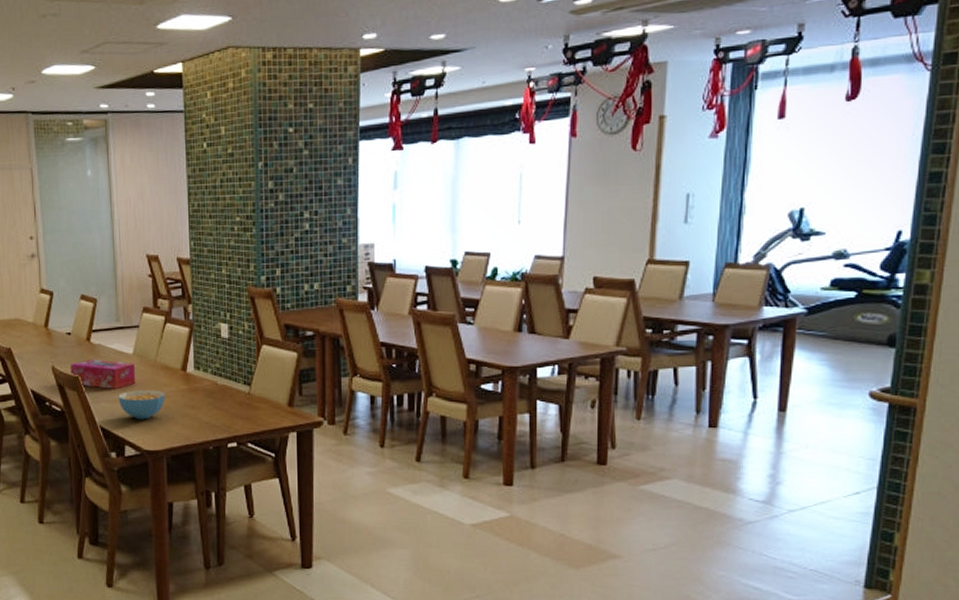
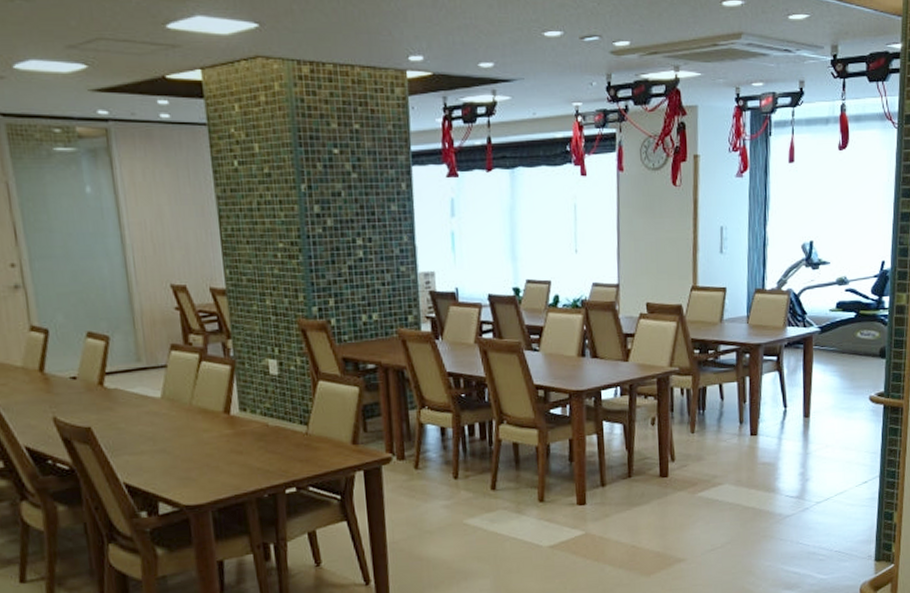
tissue box: present [70,359,136,389] -> none [79,406,168,440]
cereal bowl: present [118,390,165,420] -> none [145,437,206,472]

